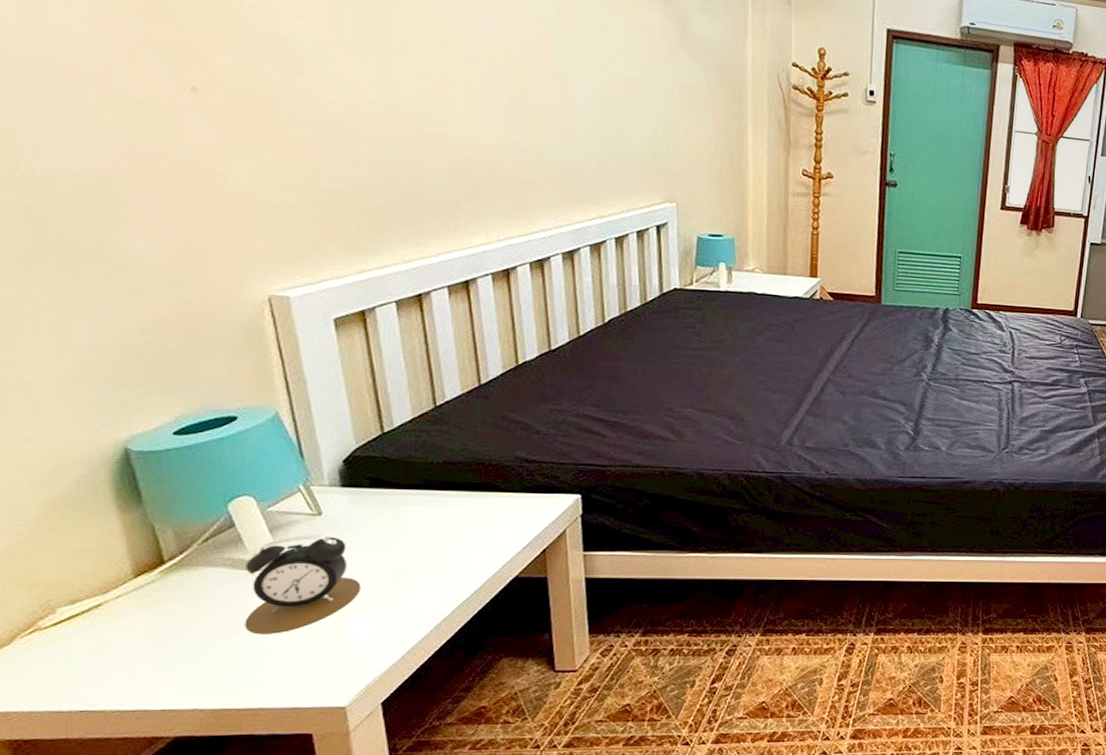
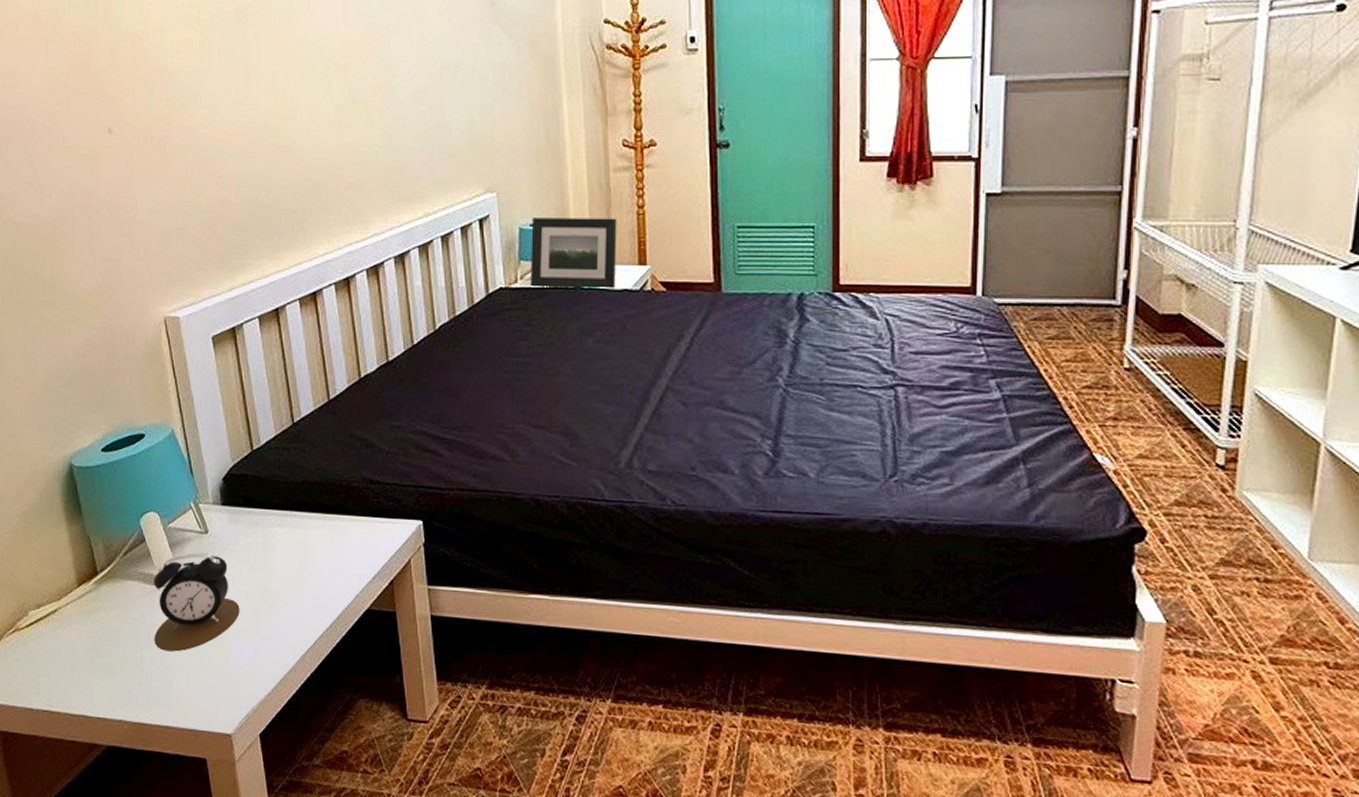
picture frame: none [705,229,793,296] -> present [530,218,617,289]

